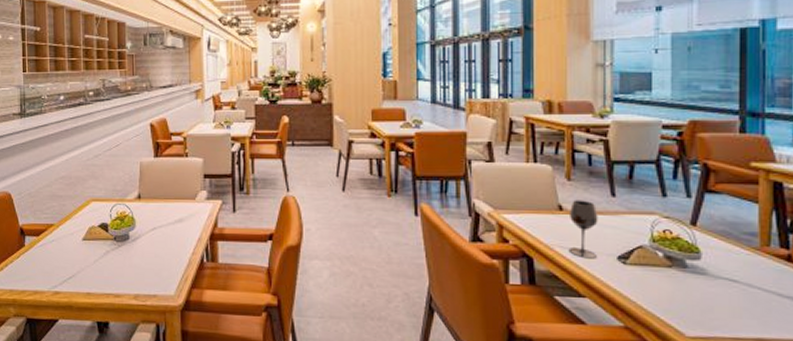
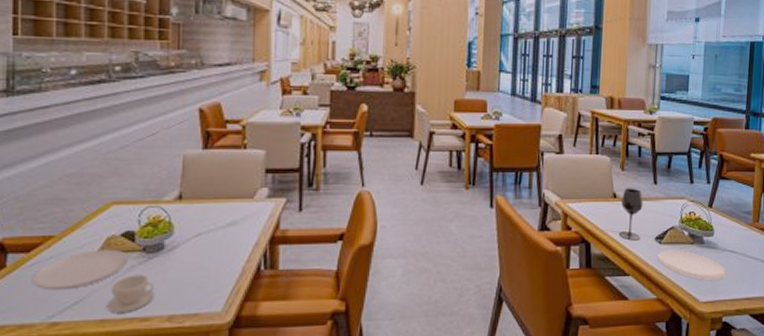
plate: none [41,237,105,267] -> present [32,249,129,290]
teacup: none [90,258,124,288] -> present [106,274,155,312]
plate: none [622,271,725,313] -> present [657,249,727,281]

